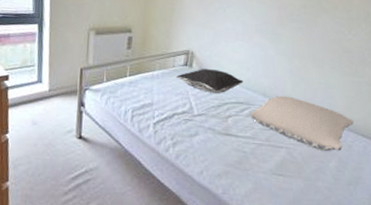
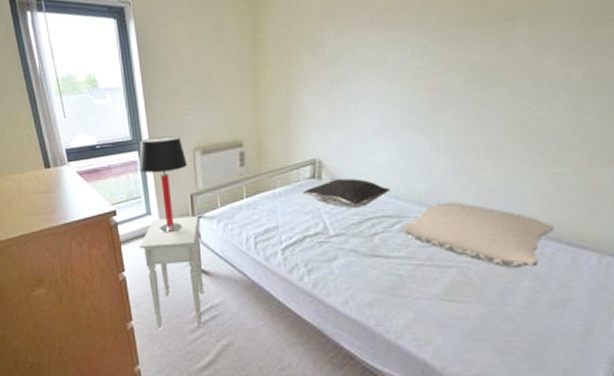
nightstand: none [26,87,85,191] -> present [139,216,204,330]
table lamp: none [36,14,82,101] -> present [138,136,187,233]

